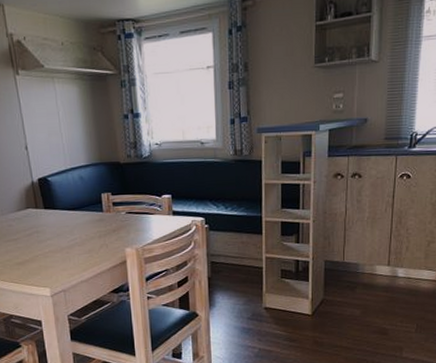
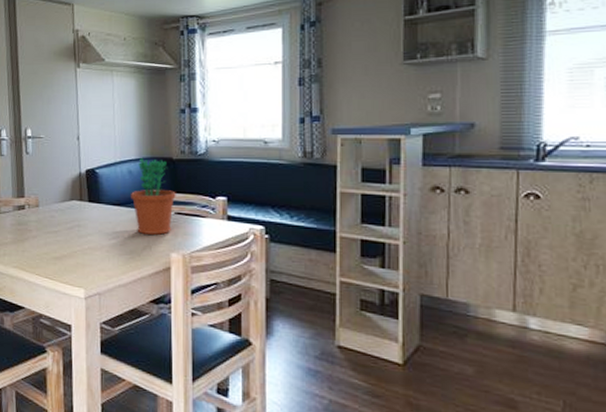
flower pot: none [84,164,126,234] -> present [131,158,176,235]

